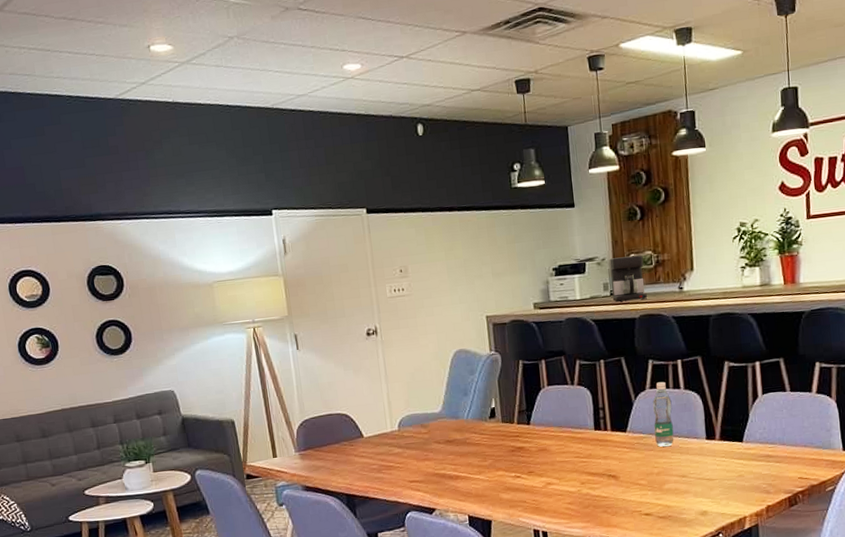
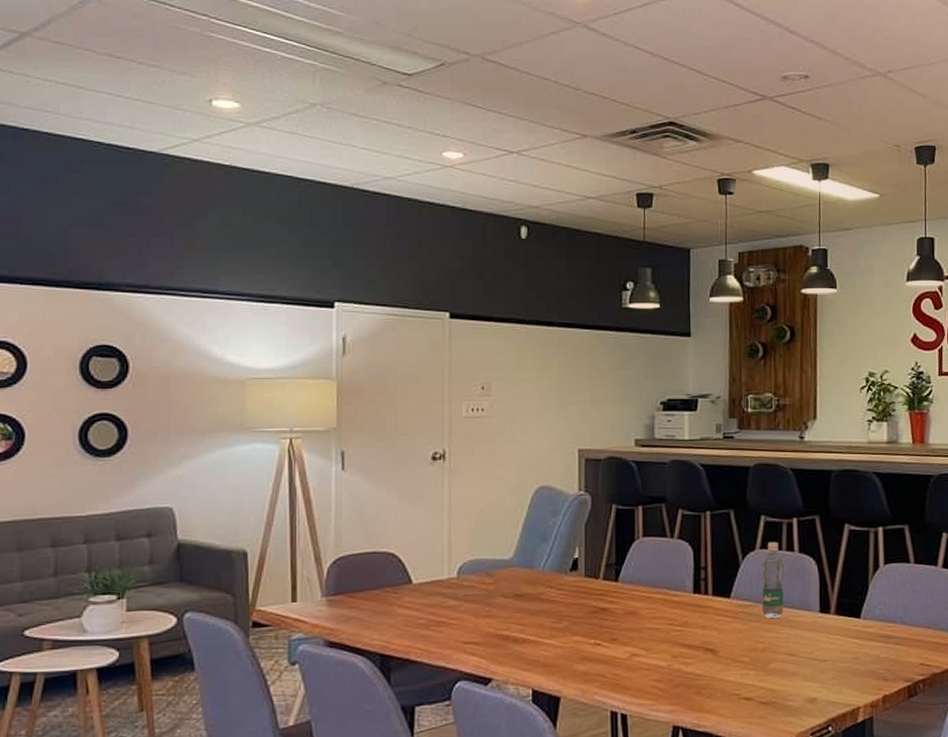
coffee maker: present [609,255,647,302] -> none [725,396,764,447]

